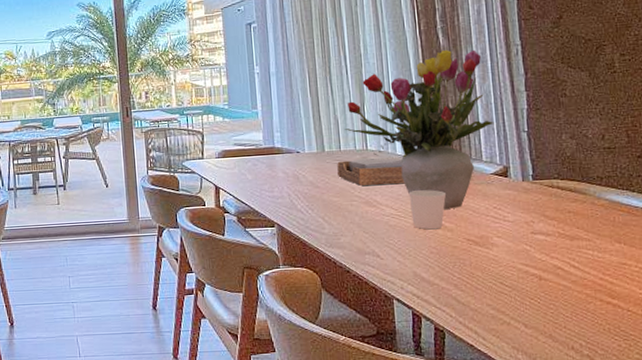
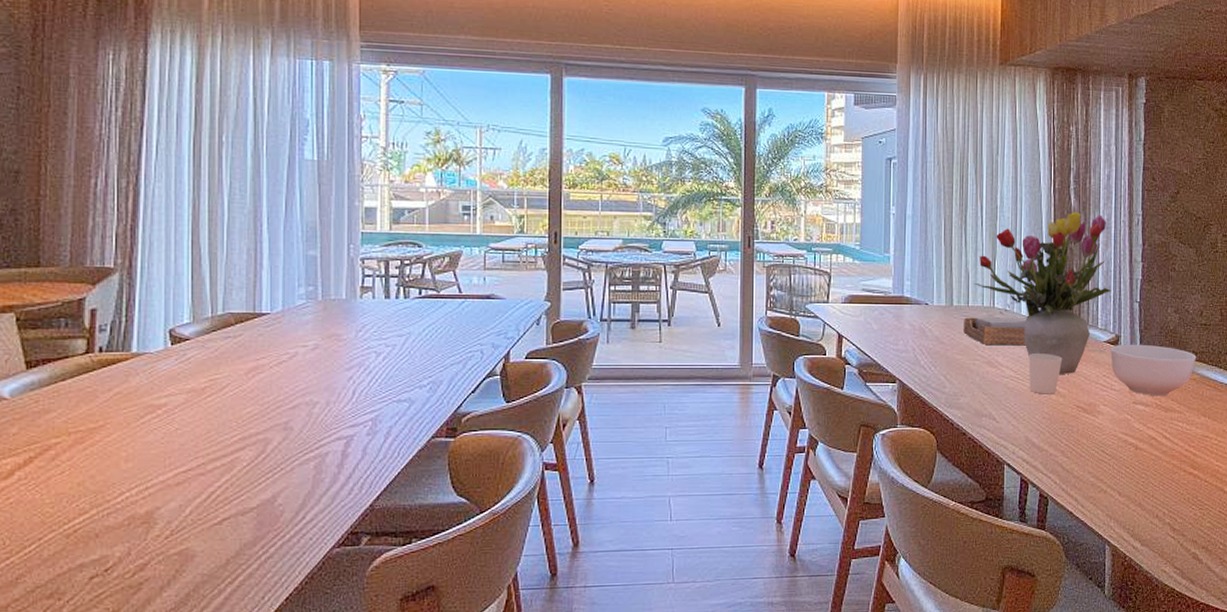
bowl: none [499,173,603,225] -> present [1110,344,1197,396]

